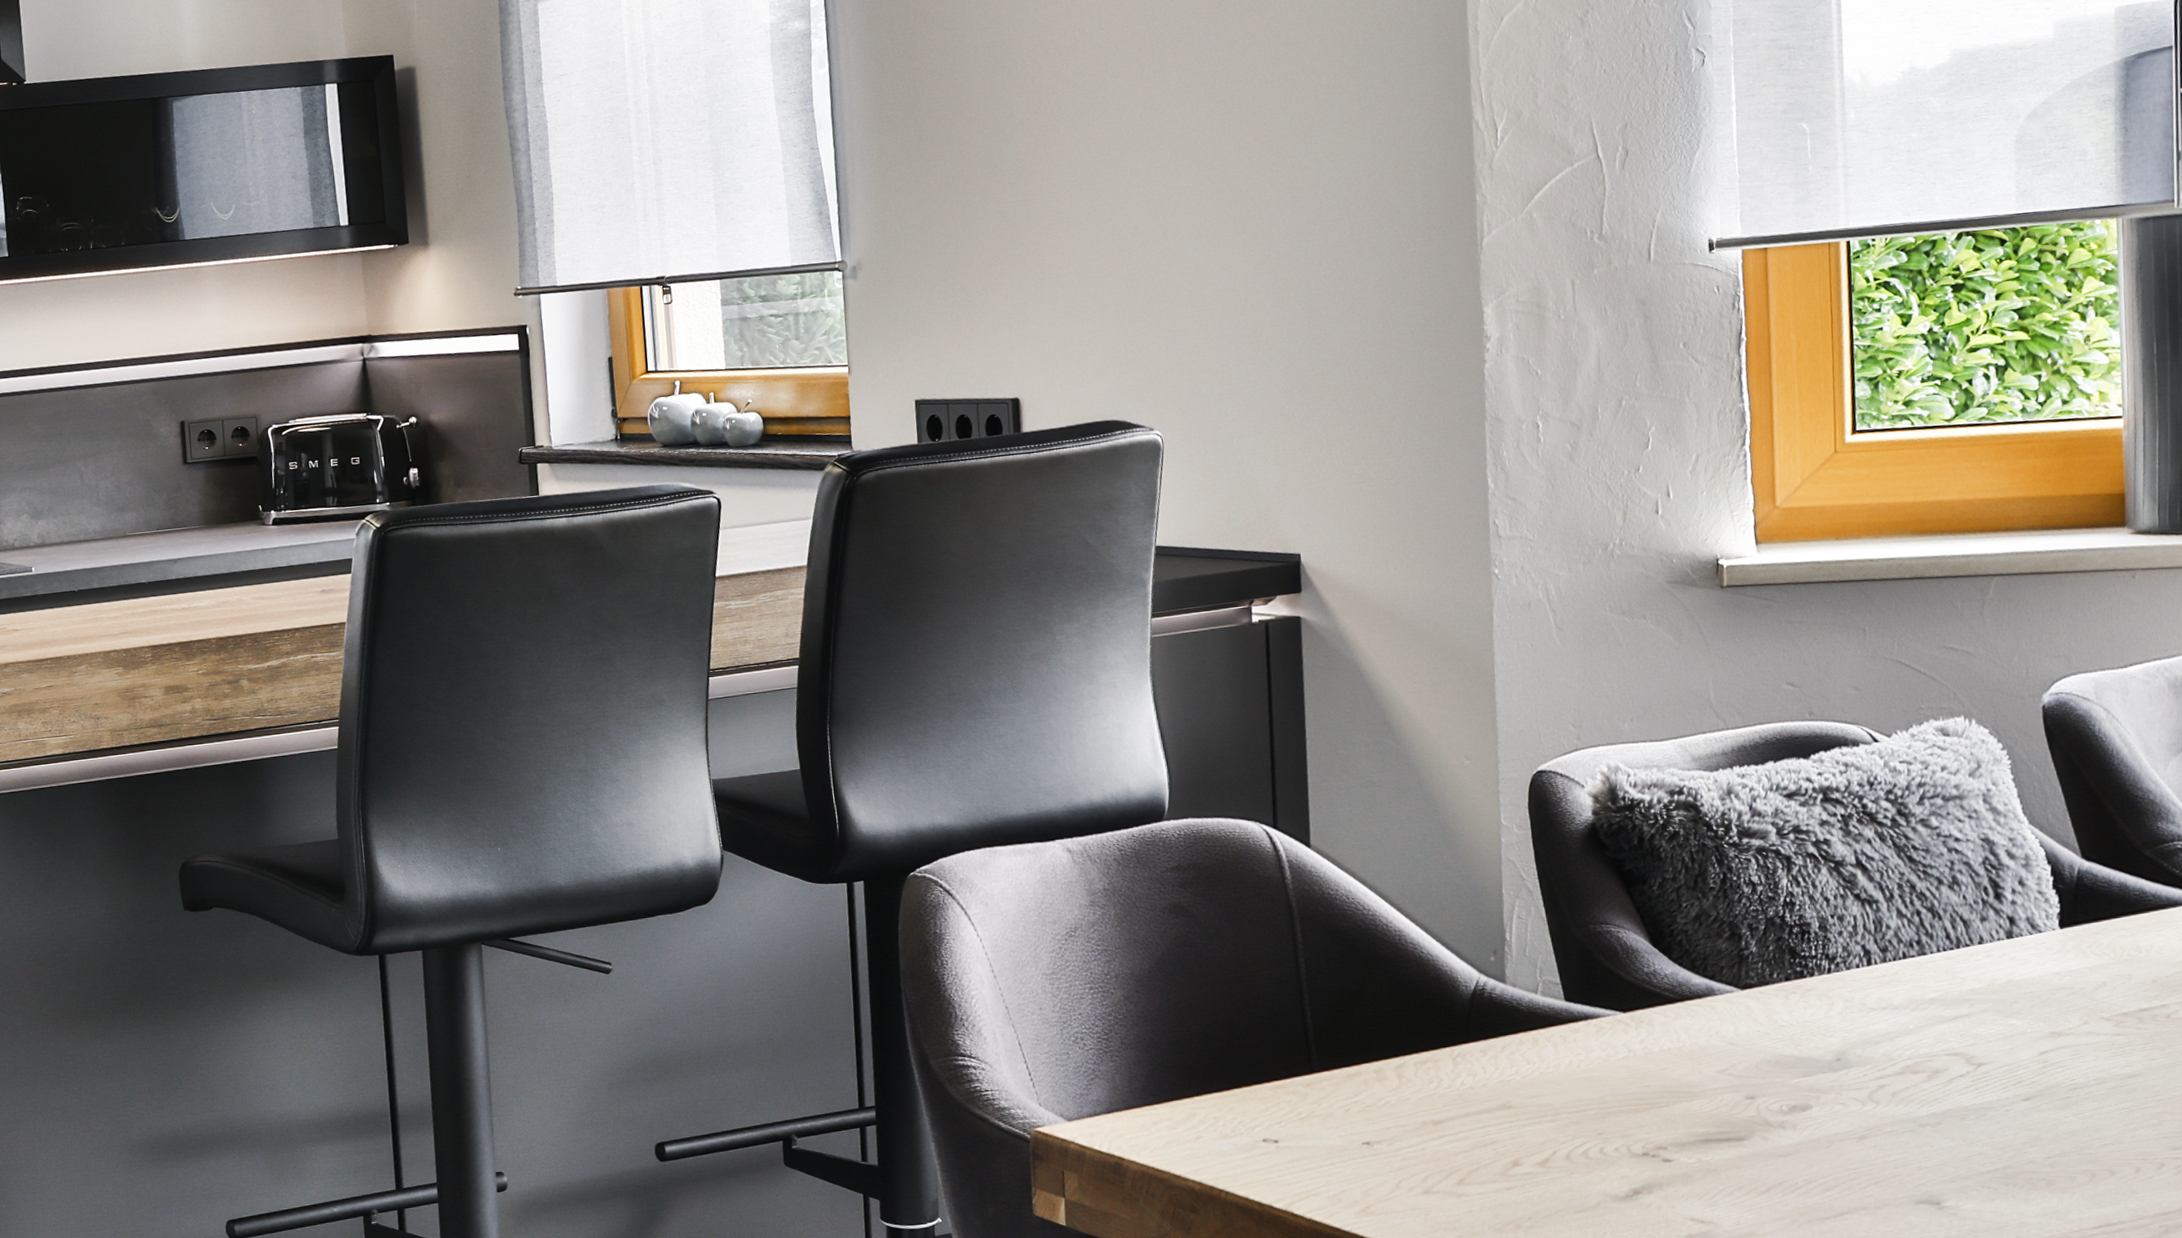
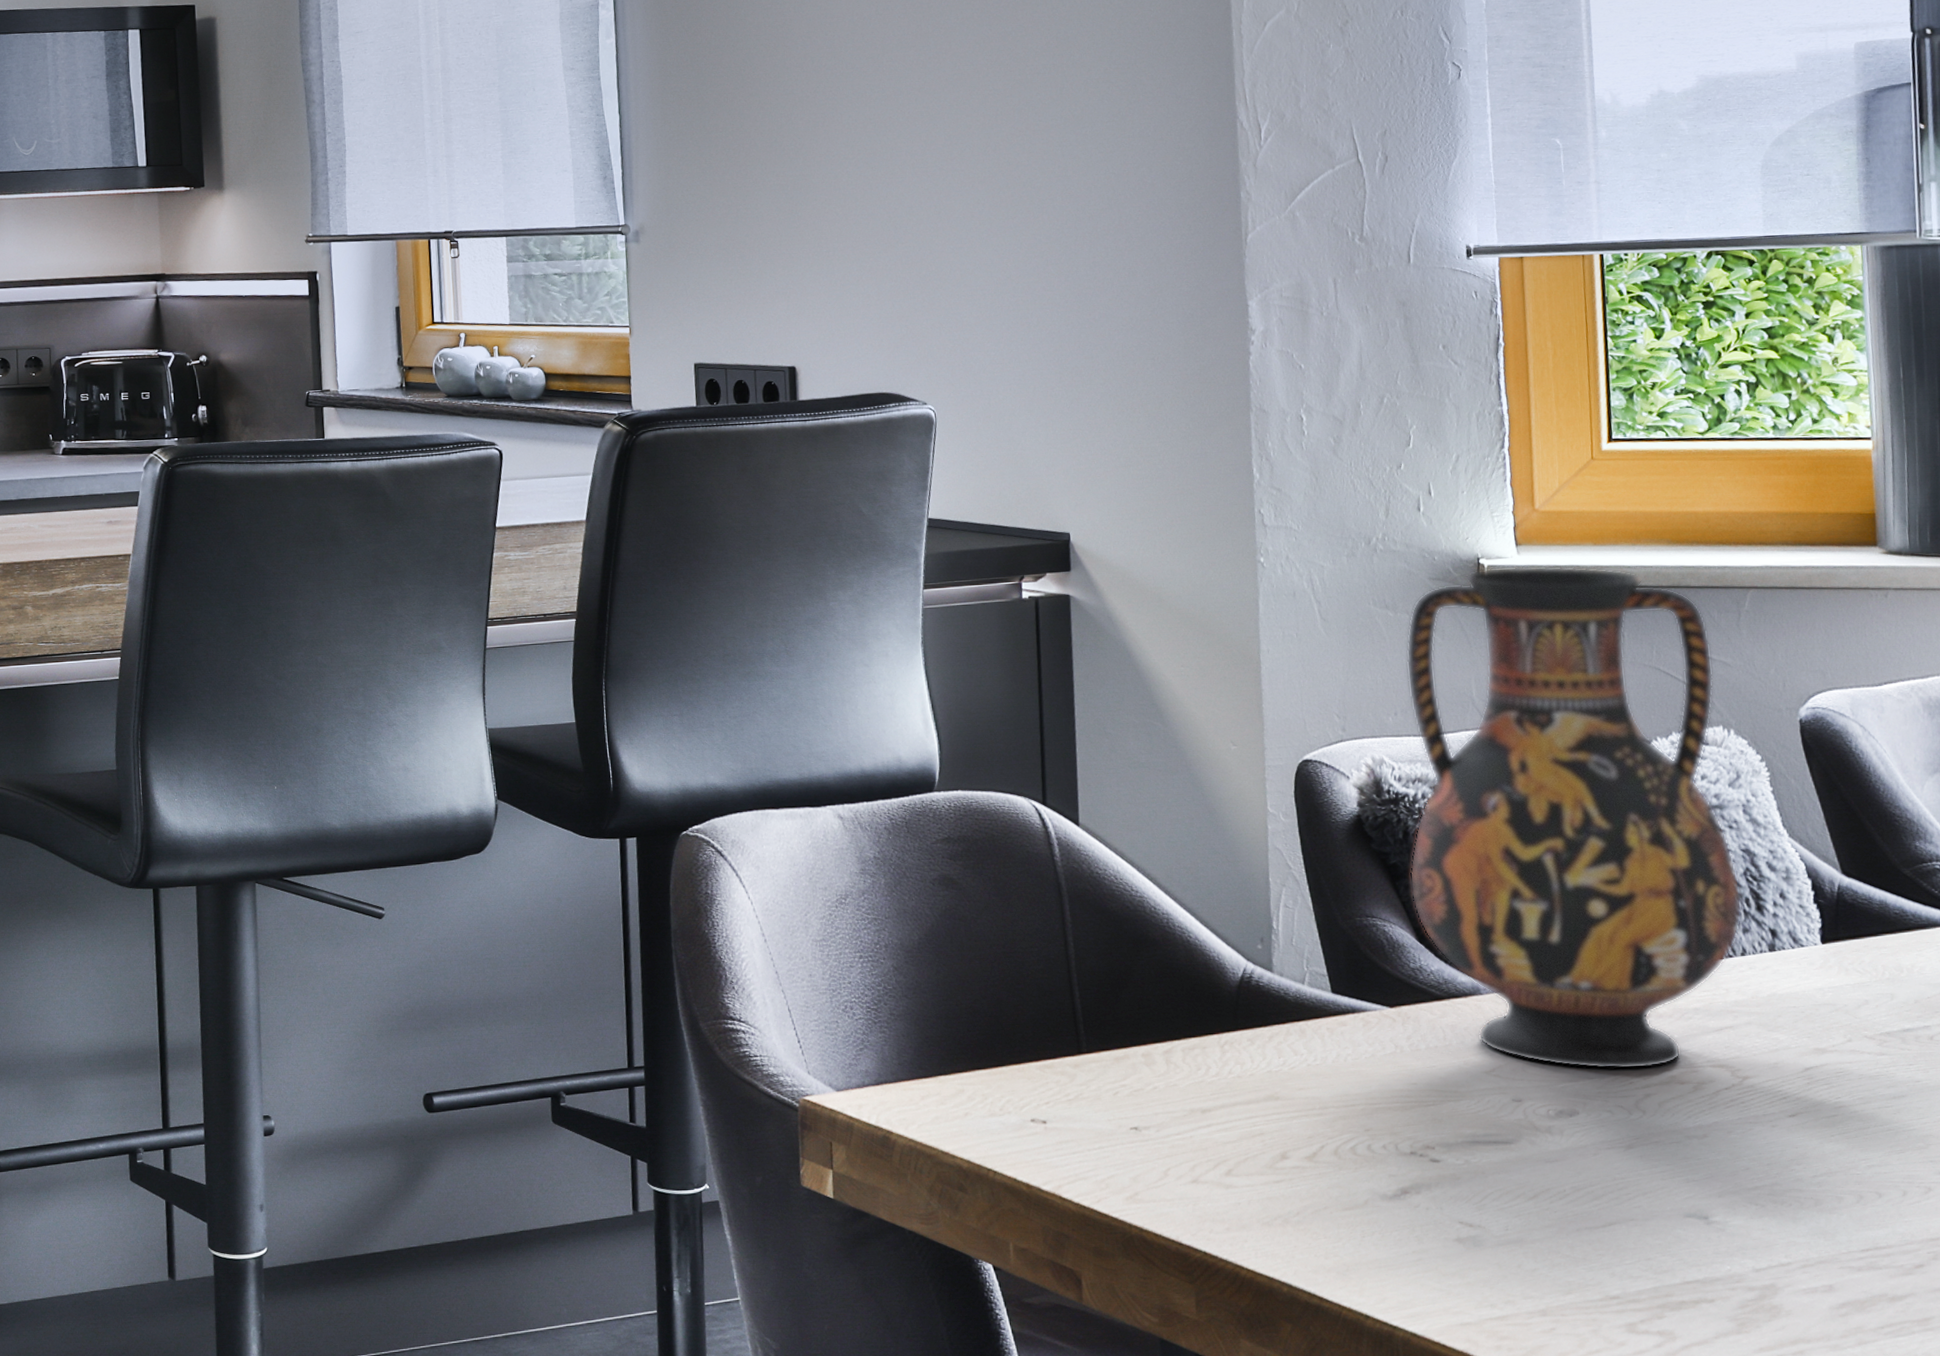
vase: none [1643,563,1981,1064] -> present [1406,566,1742,1070]

